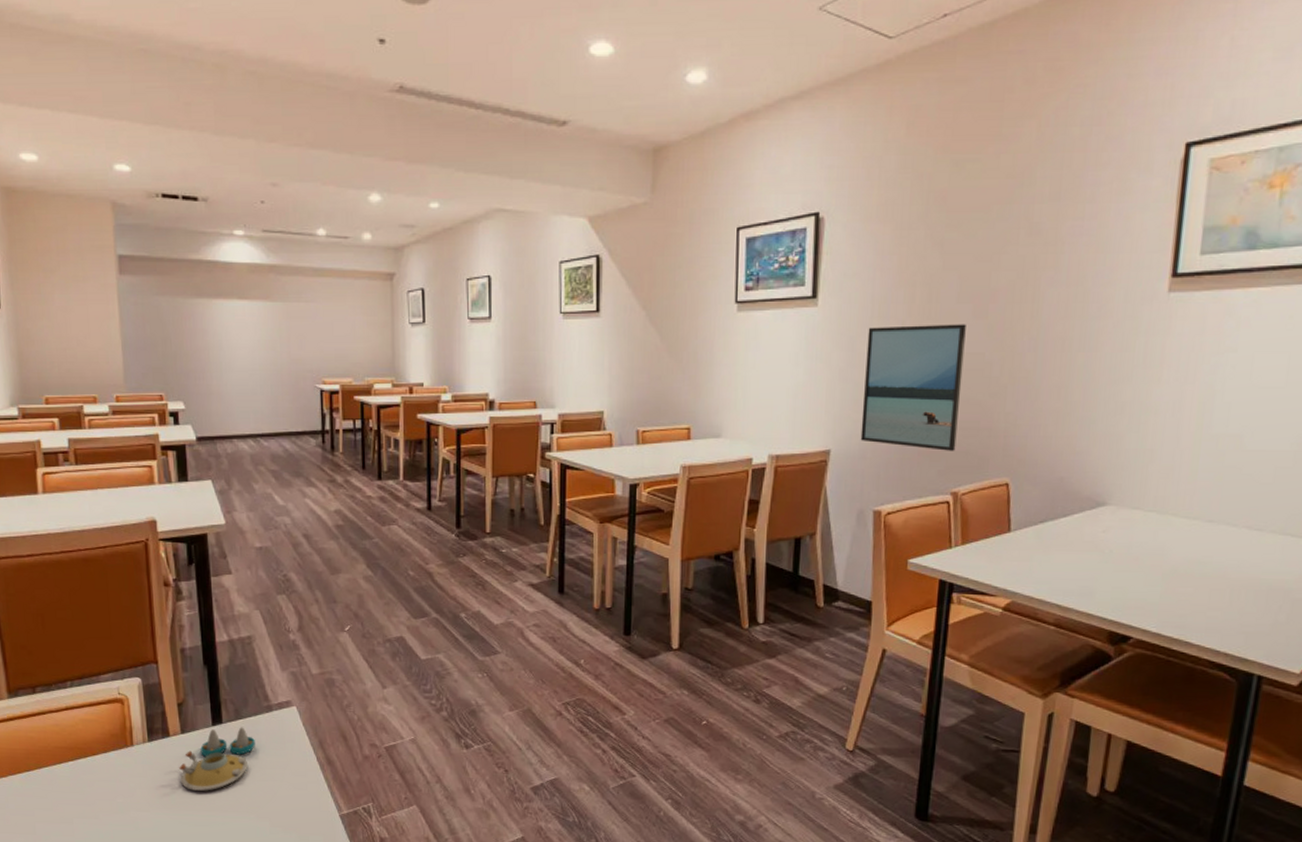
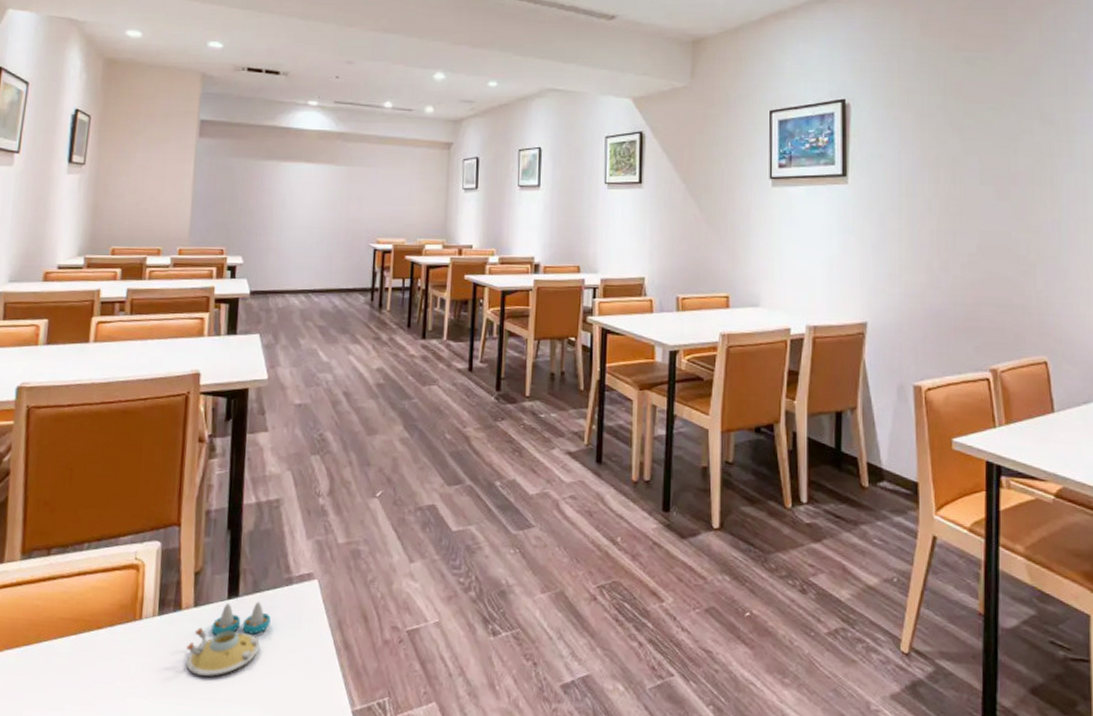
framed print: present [860,324,966,451] -> none [896,203,992,327]

